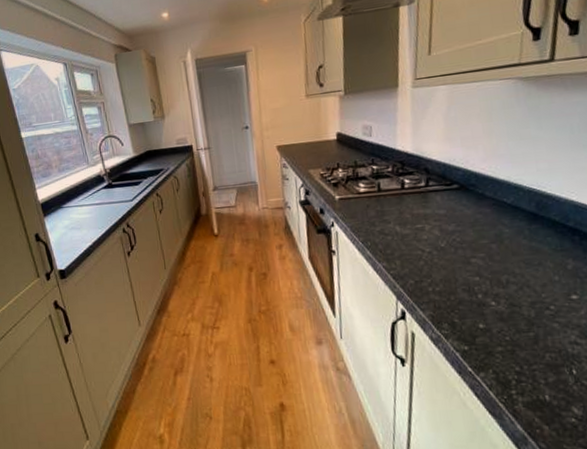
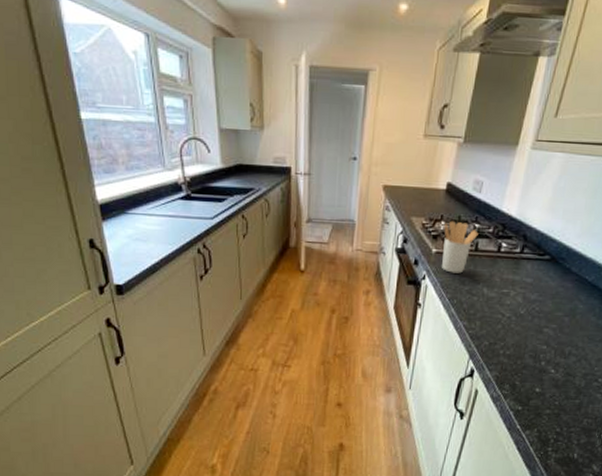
utensil holder: none [342,166,378,217] -> present [442,220,478,274]

